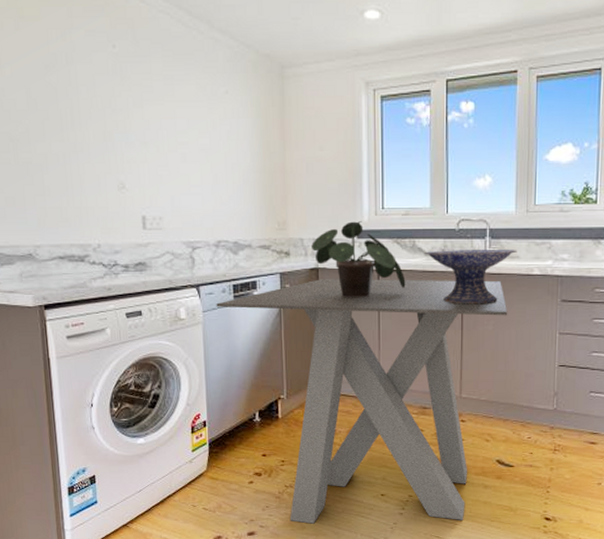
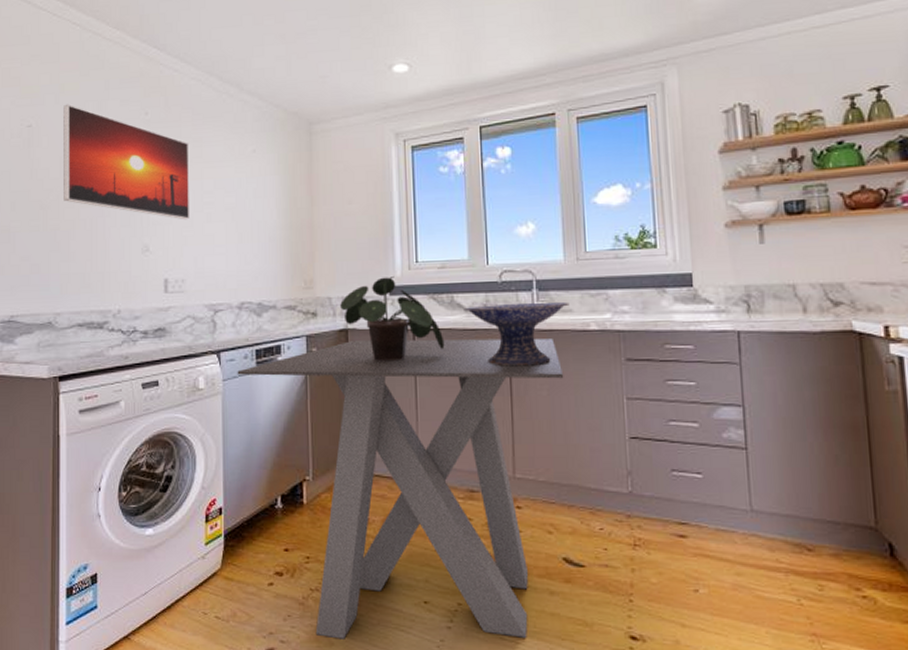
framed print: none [24,30,164,159] -> present [63,104,190,220]

